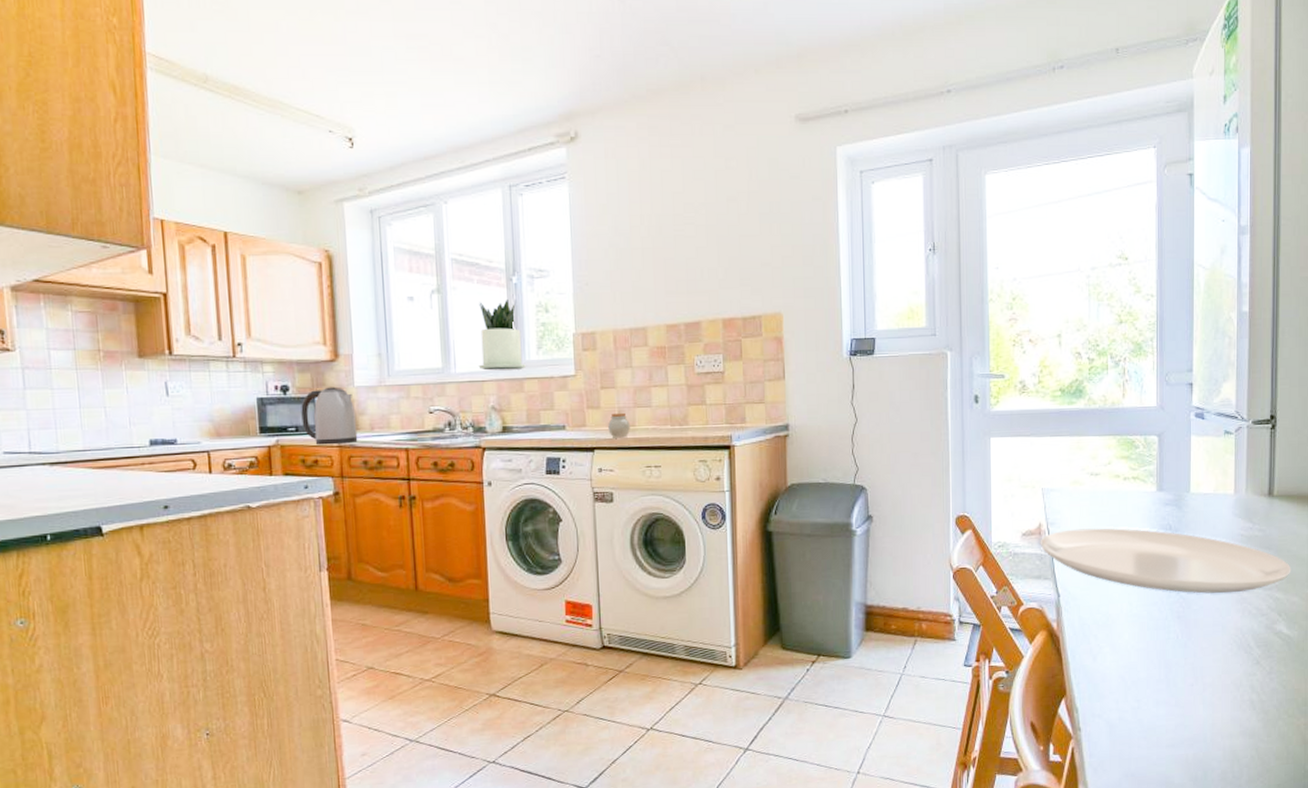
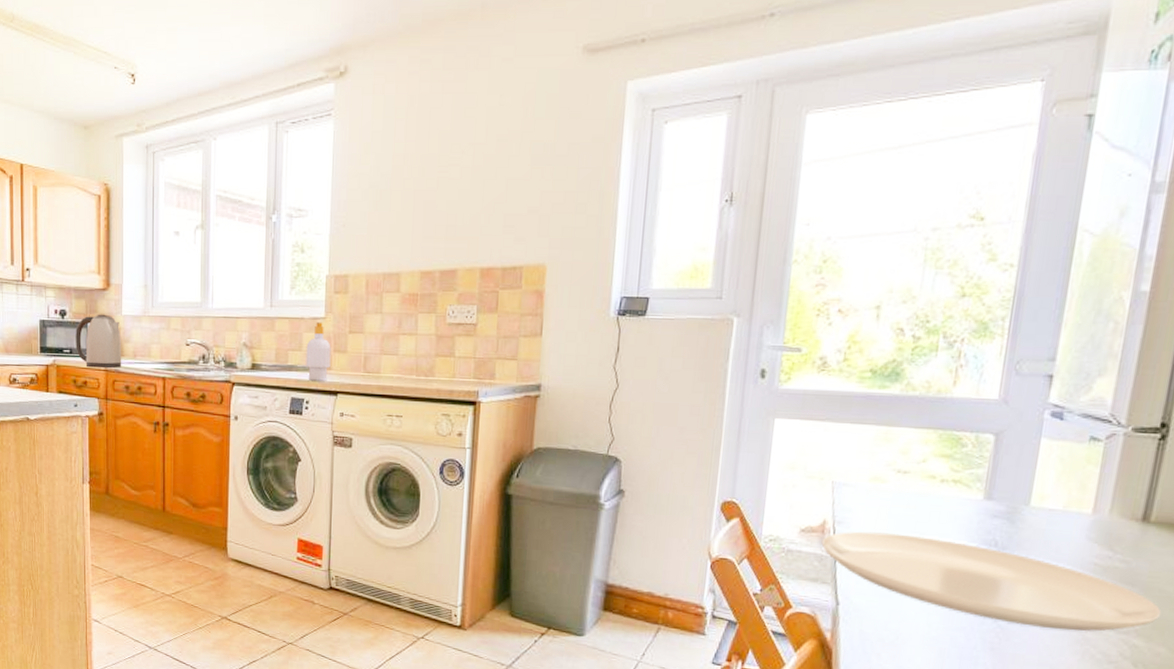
planter: present [478,298,527,371] -> none [234,237,280,310]
soap bottle: none [558,380,585,439] -> present [305,322,331,381]
jar: present [608,412,631,438] -> none [353,358,376,384]

